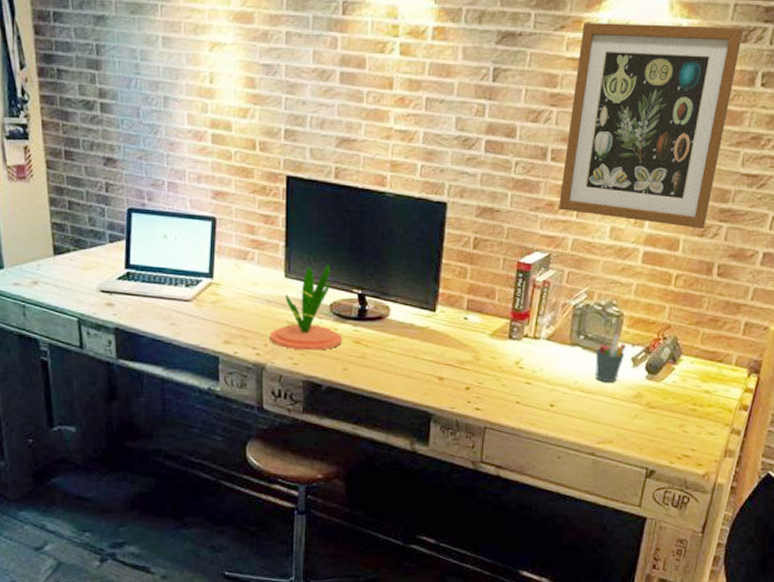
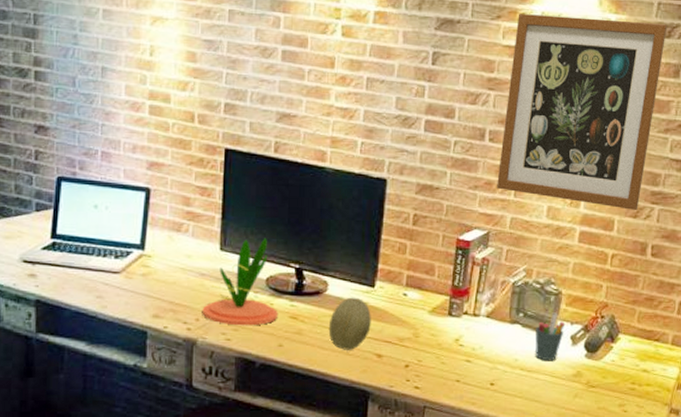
fruit: none [391,321,432,373] -> present [328,297,371,350]

